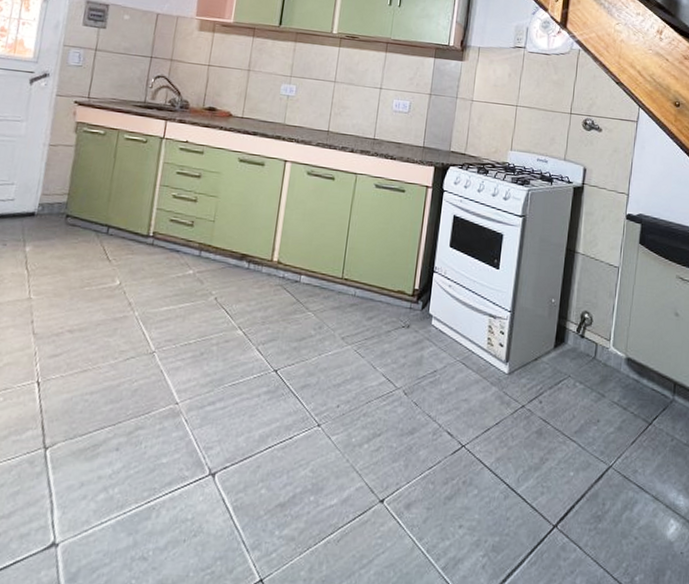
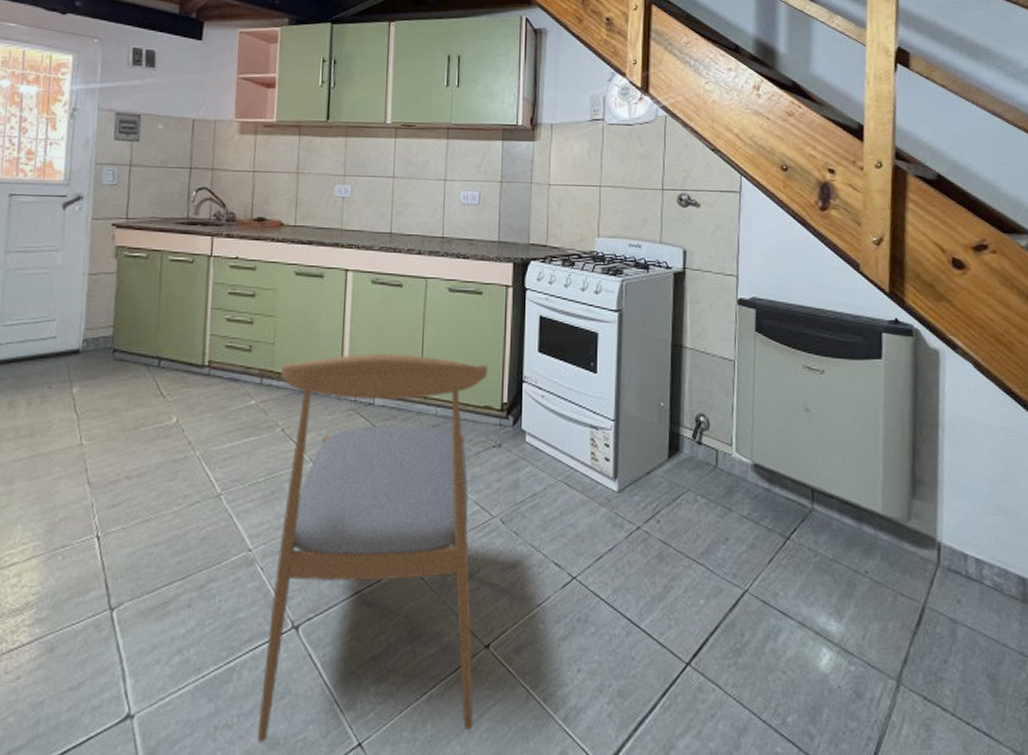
dining chair: none [169,236,404,575] -> present [257,354,488,743]

